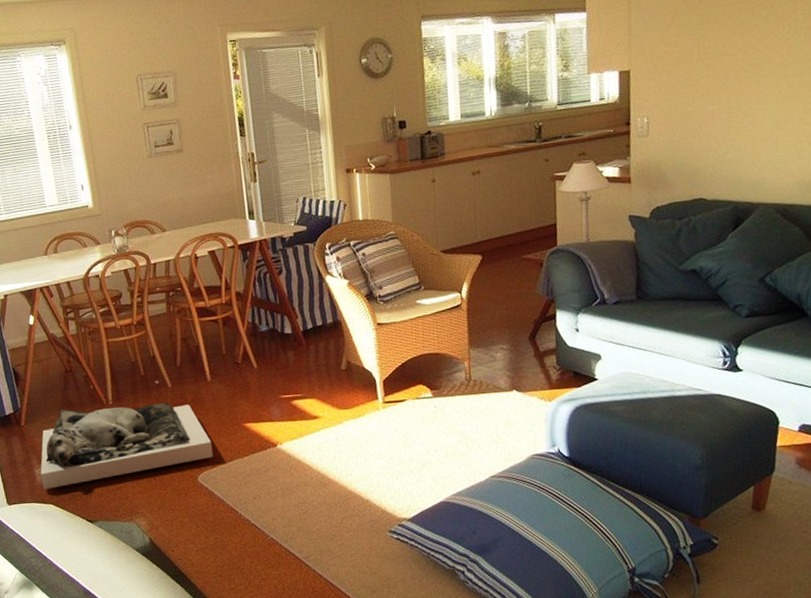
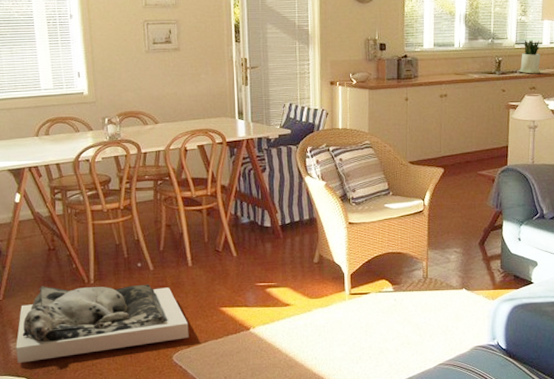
planter: none [563,98,591,139] -> present [518,40,541,74]

